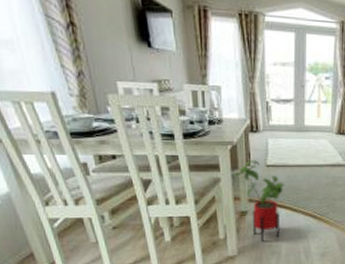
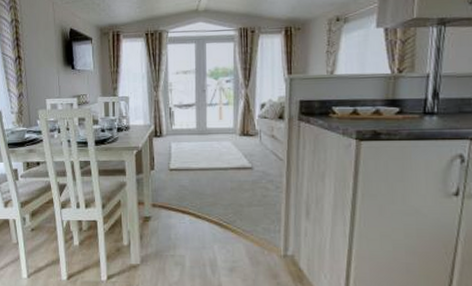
house plant: present [232,160,284,242] -> none [137,164,187,251]

